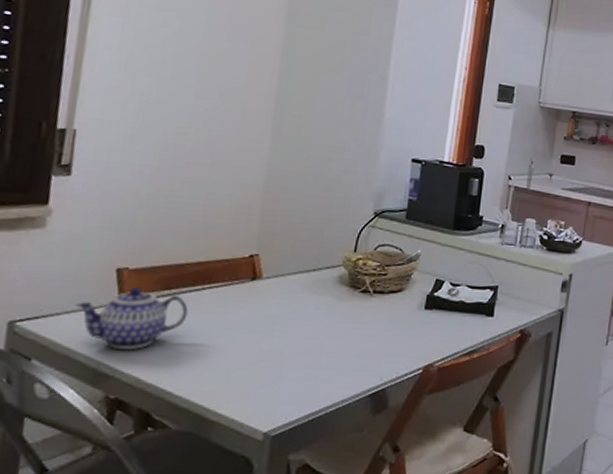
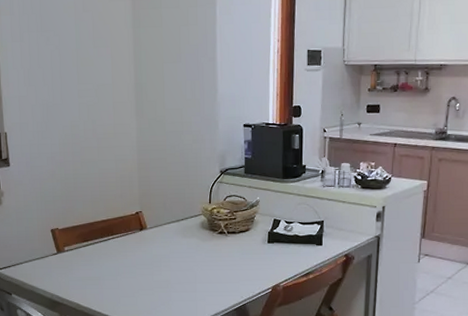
teapot: present [75,286,188,351] -> none [30,241,102,285]

